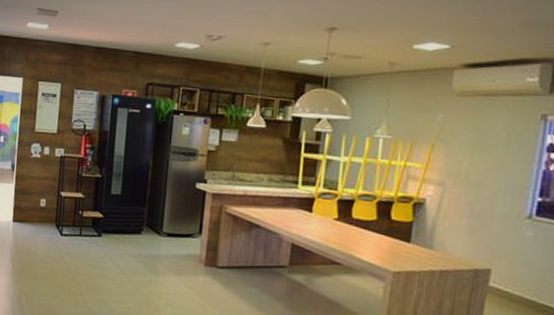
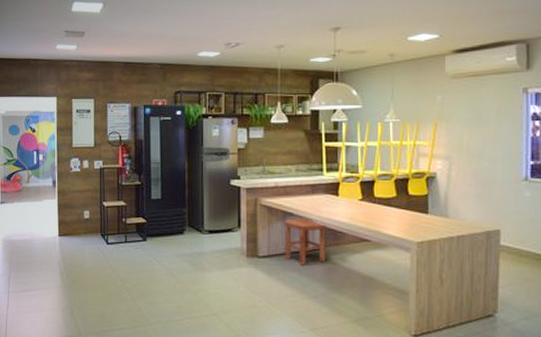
stool: none [244,230,294,282] -> present [284,217,326,265]

